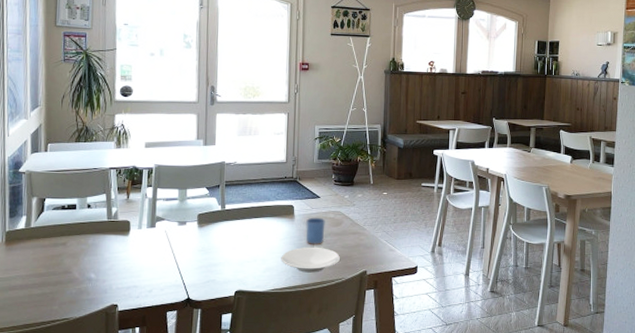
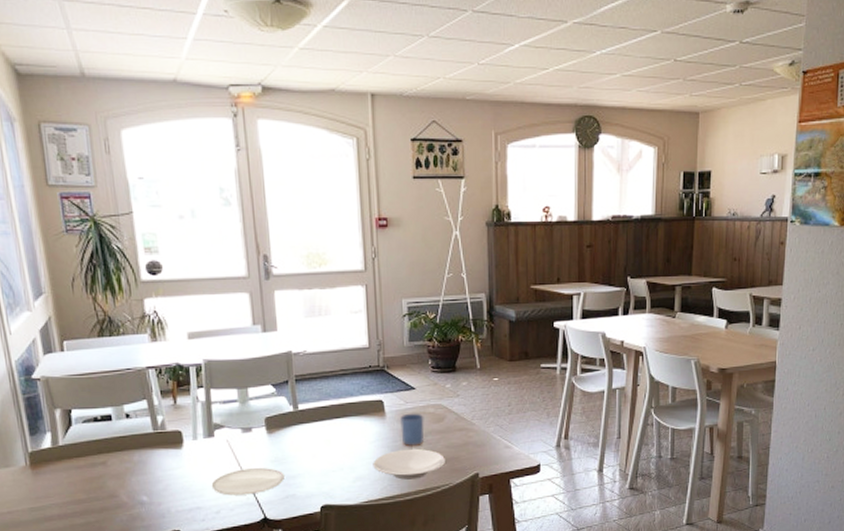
plate: none [148,256,208,278] -> present [211,468,284,496]

